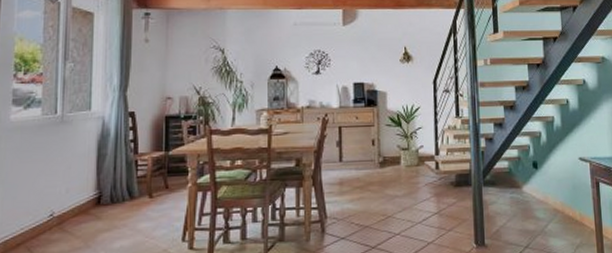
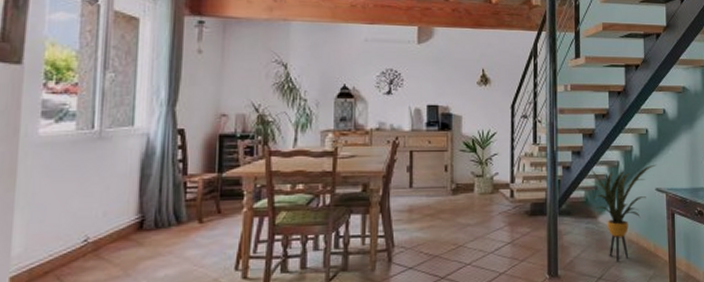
house plant: none [513,133,579,231] -> present [591,164,657,262]

